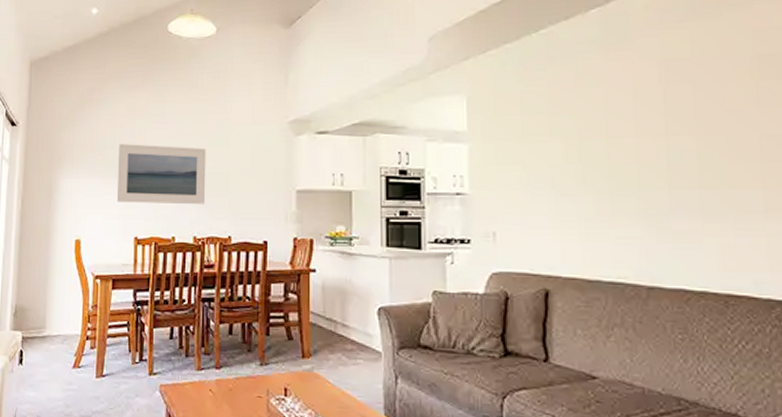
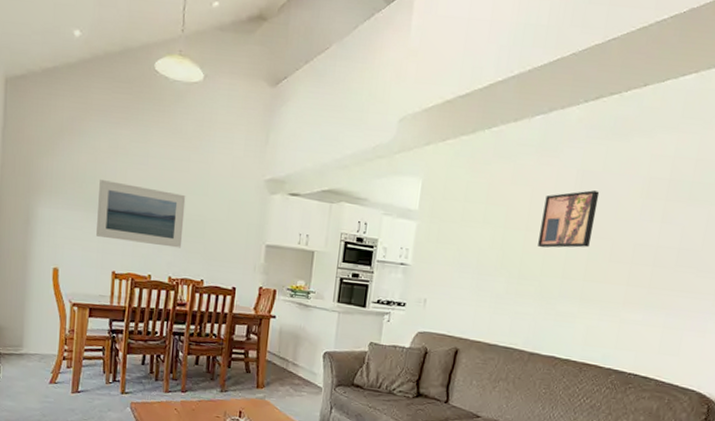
wall art: none [624,80,697,155] -> present [538,190,600,248]

